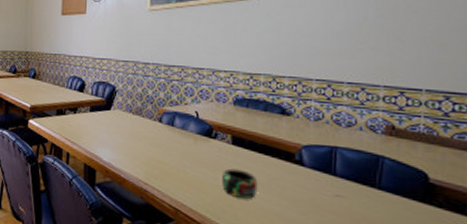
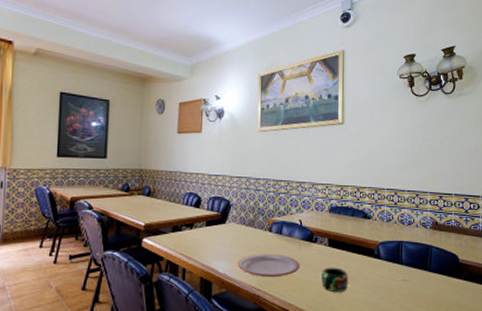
plate: none [122,144,195,173] -> present [237,253,300,278]

